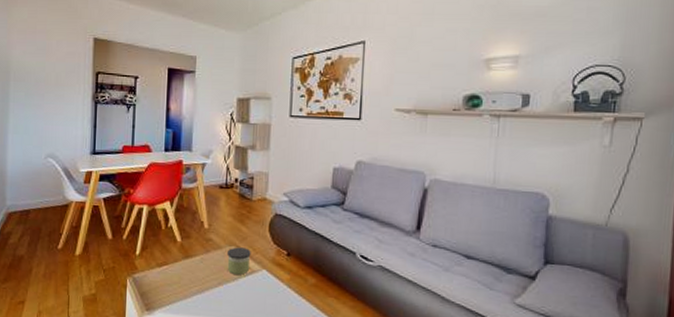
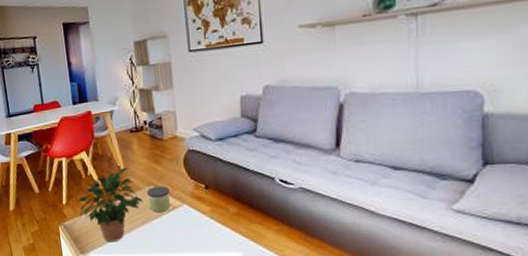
potted plant: none [151,223,222,302] -> present [77,167,143,243]

